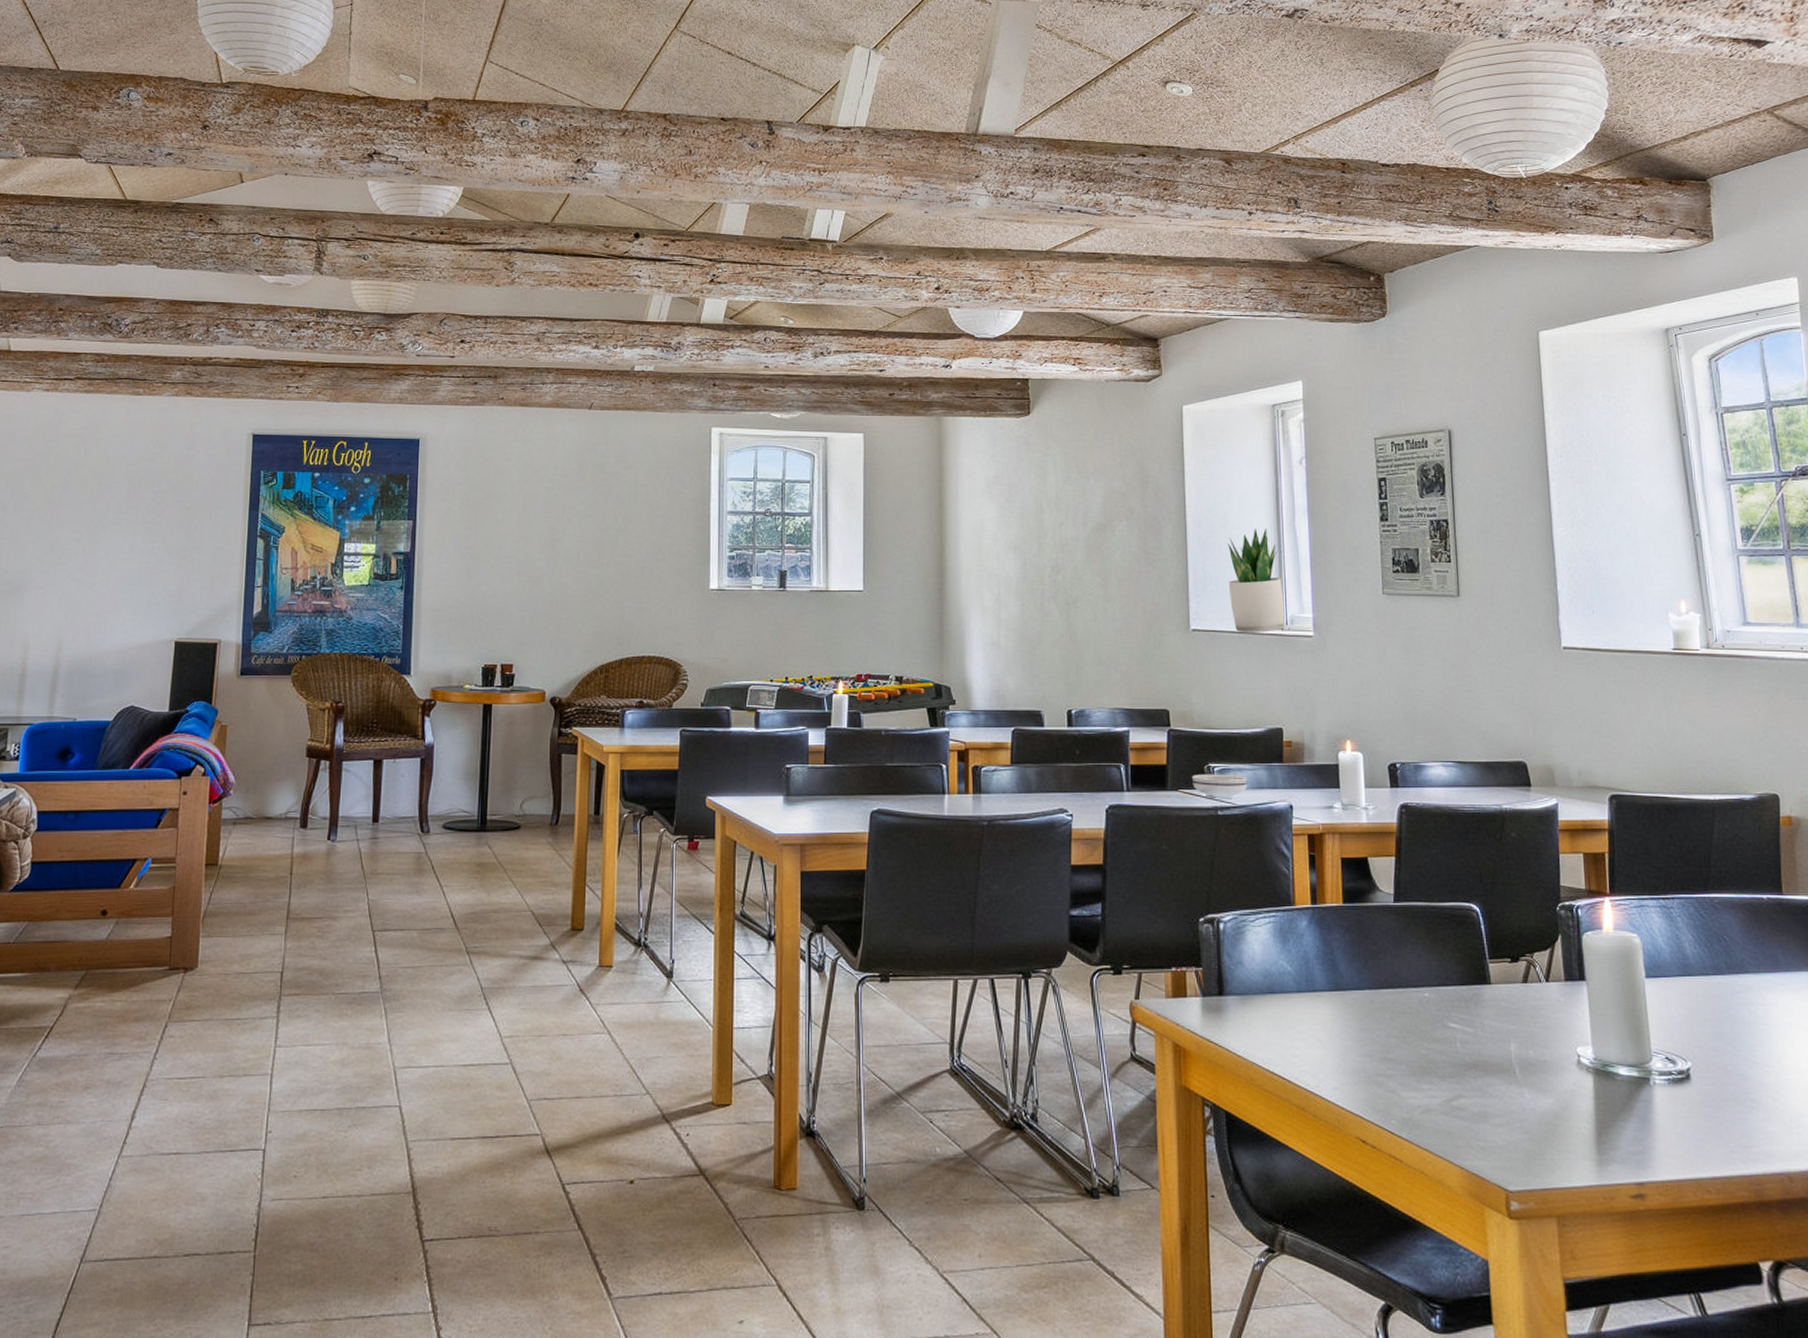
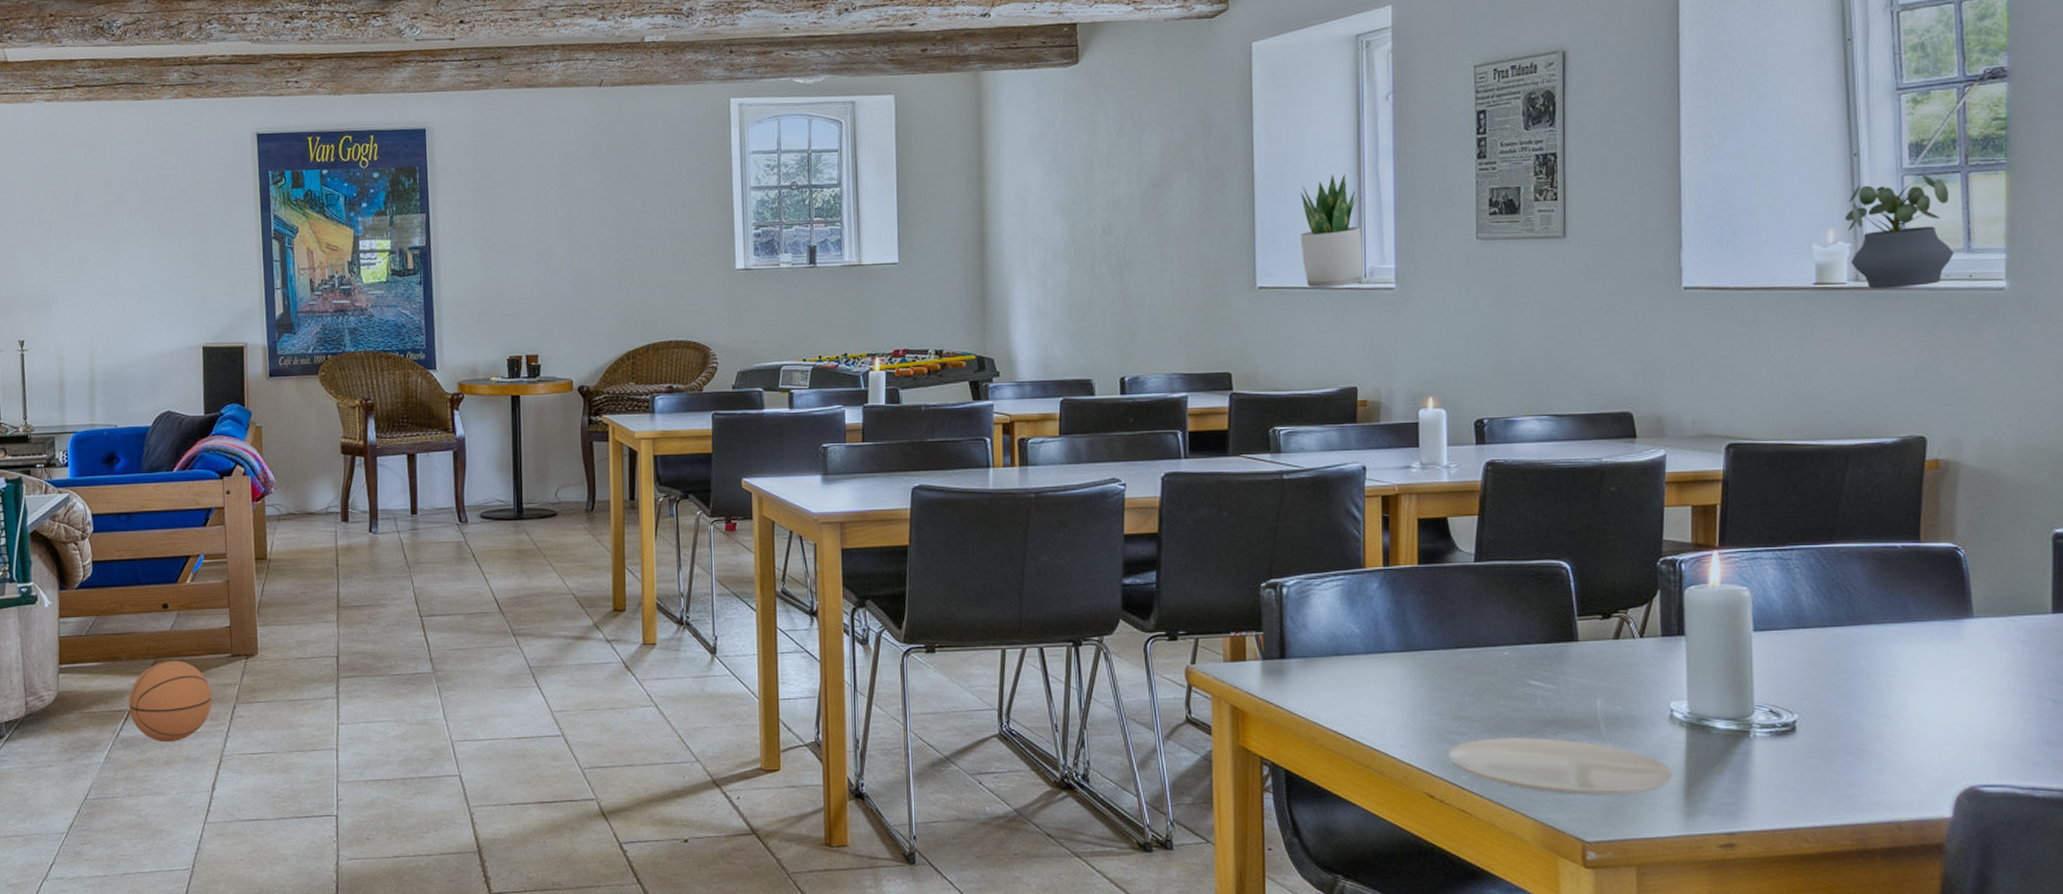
basketball: none [50,972,144,1064] -> present [128,660,212,743]
bowl: present [1191,774,1248,799] -> none [1254,437,1316,463]
plate: none [1377,1080,1584,1142] -> present [1447,736,1673,795]
potted plant: none [1693,555,1786,657] -> present [1845,174,1954,289]

